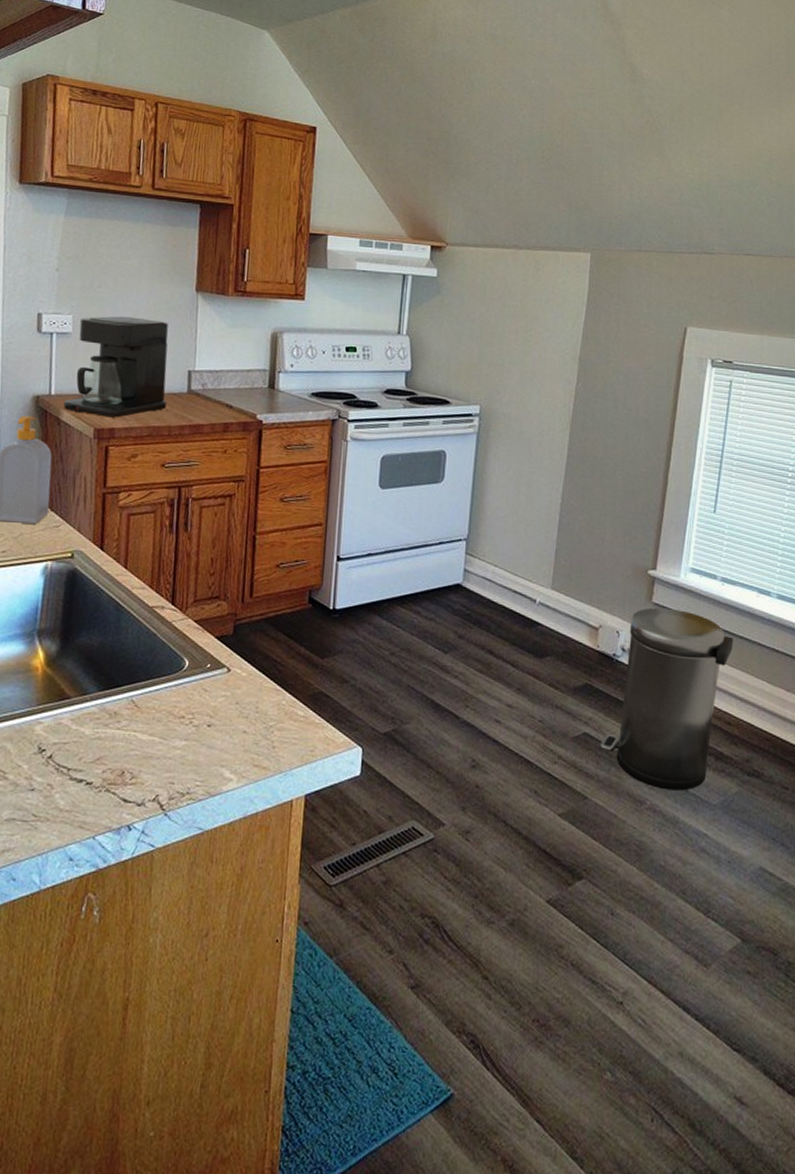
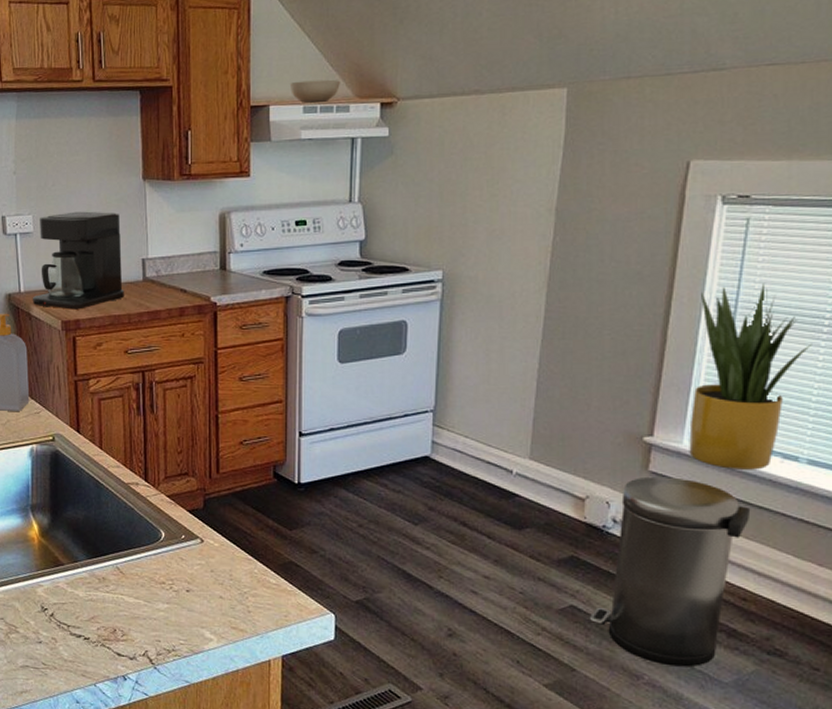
bowl: none [348,216,395,239] -> present [289,79,340,104]
planter: none [685,436,780,603] -> present [689,282,812,470]

